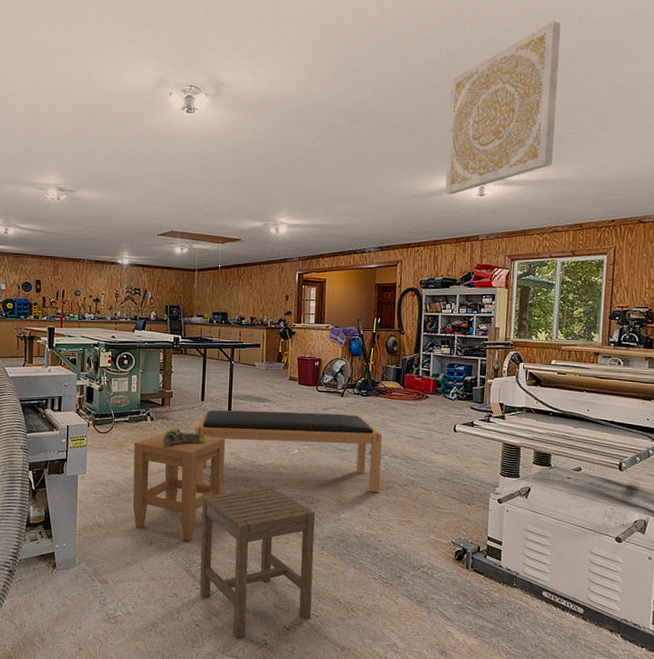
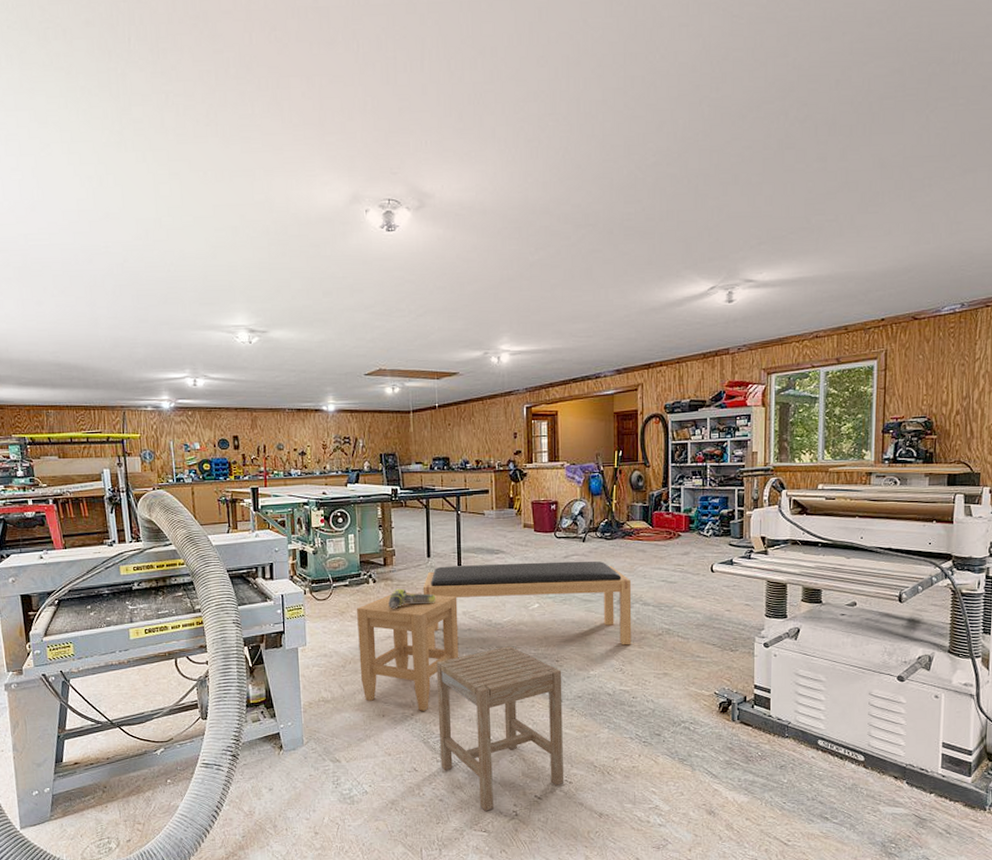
light panel: present [445,20,562,194] -> none [687,88,815,303]

